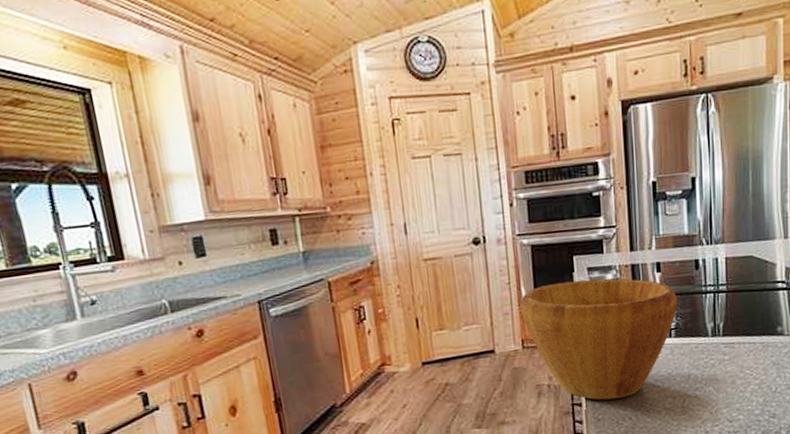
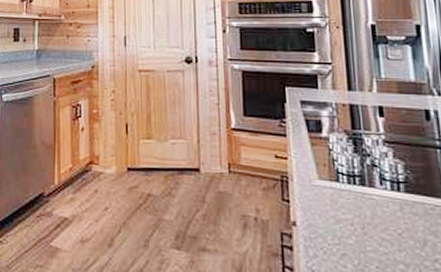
bowl: present [520,278,677,400] -> none [229,111,406,251]

